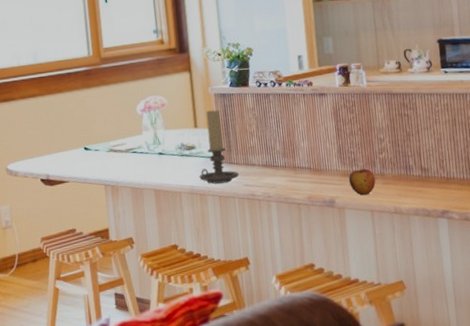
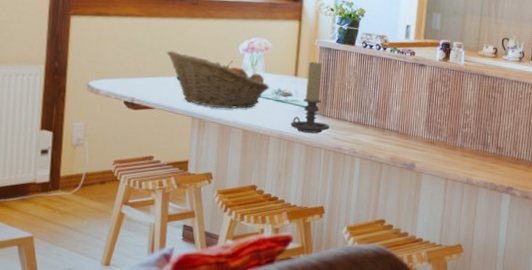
fruit basket: none [70,123,173,173] -> present [166,50,270,109]
apple: present [348,168,376,195] -> none [430,139,455,164]

